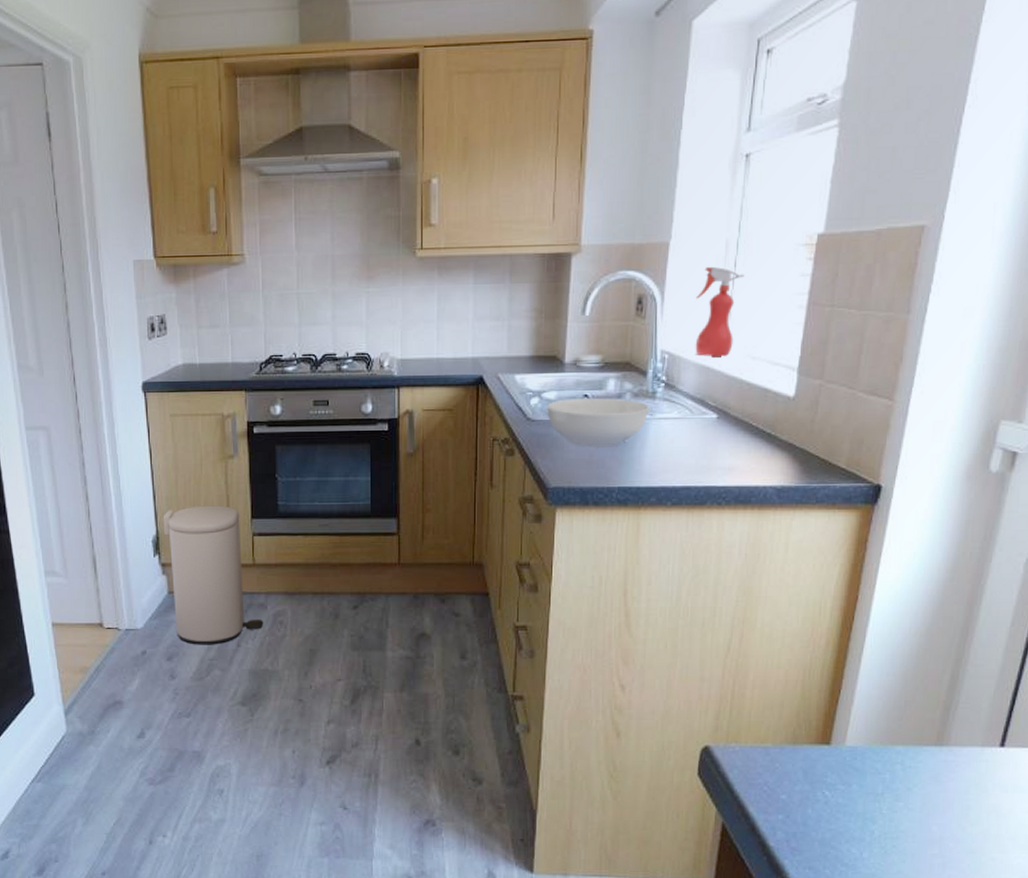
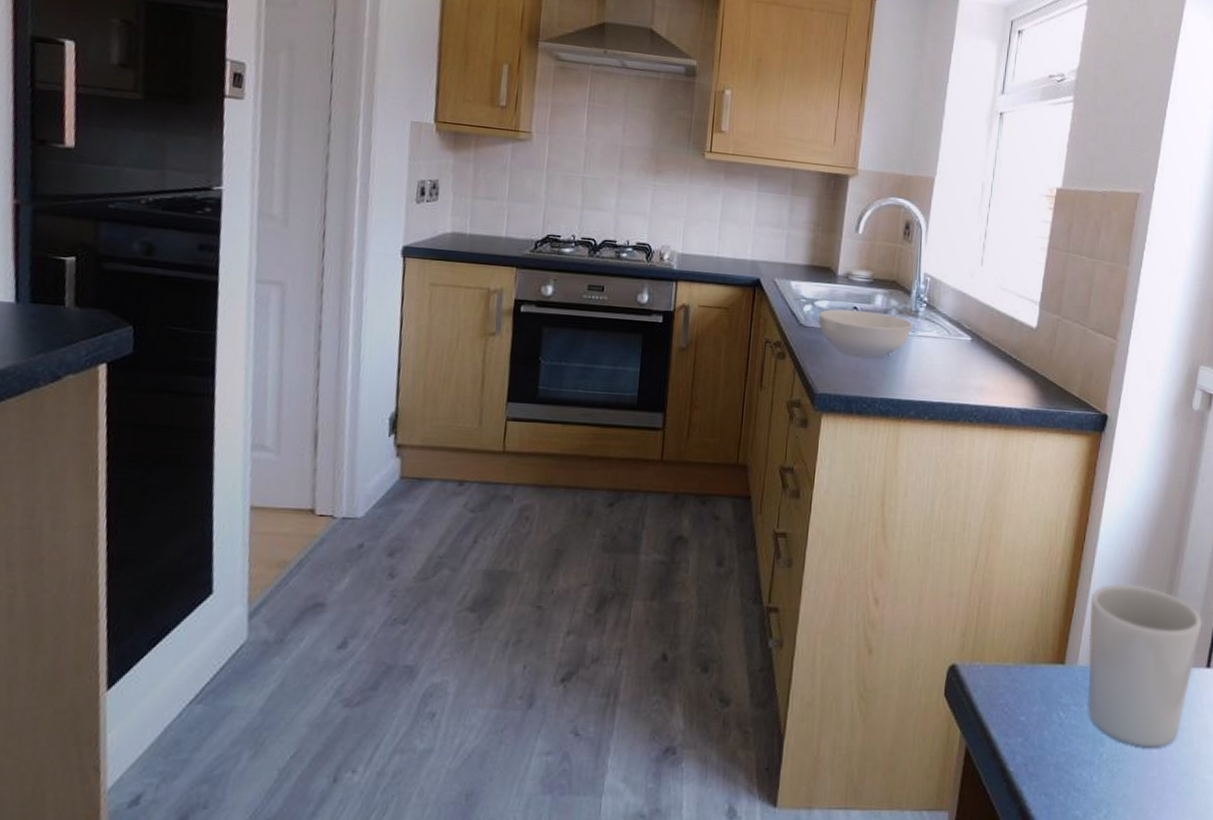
pedal bin: present [162,505,264,645] -> none [404,383,508,540]
spray bottle: present [695,266,744,358] -> none [953,203,997,286]
mug: none [856,662,996,826] -> present [1087,583,1202,747]

